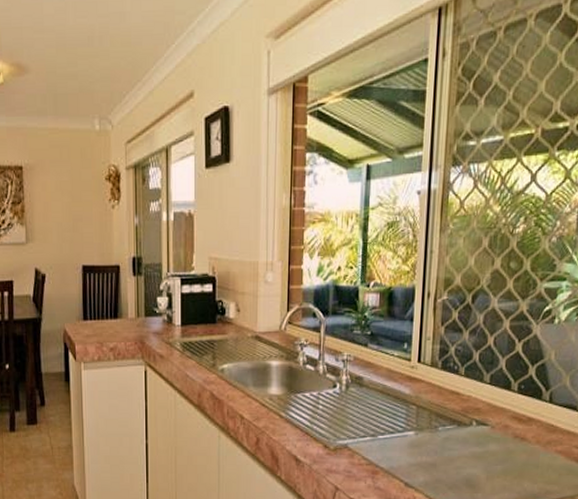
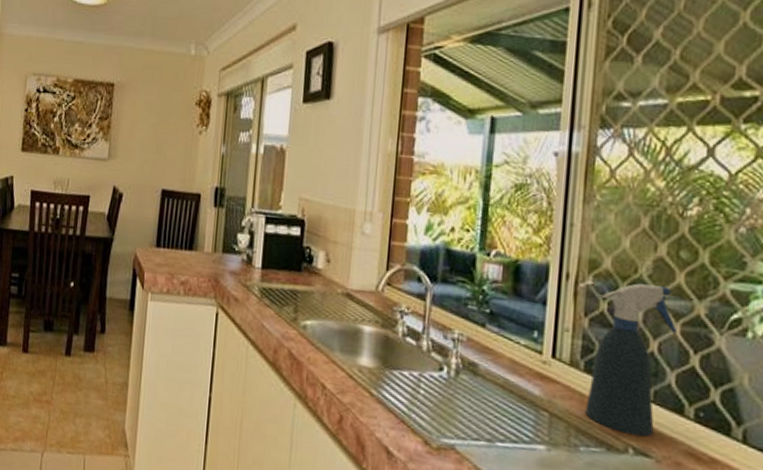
spray bottle: none [442,293,508,411] -> present [585,283,678,437]

